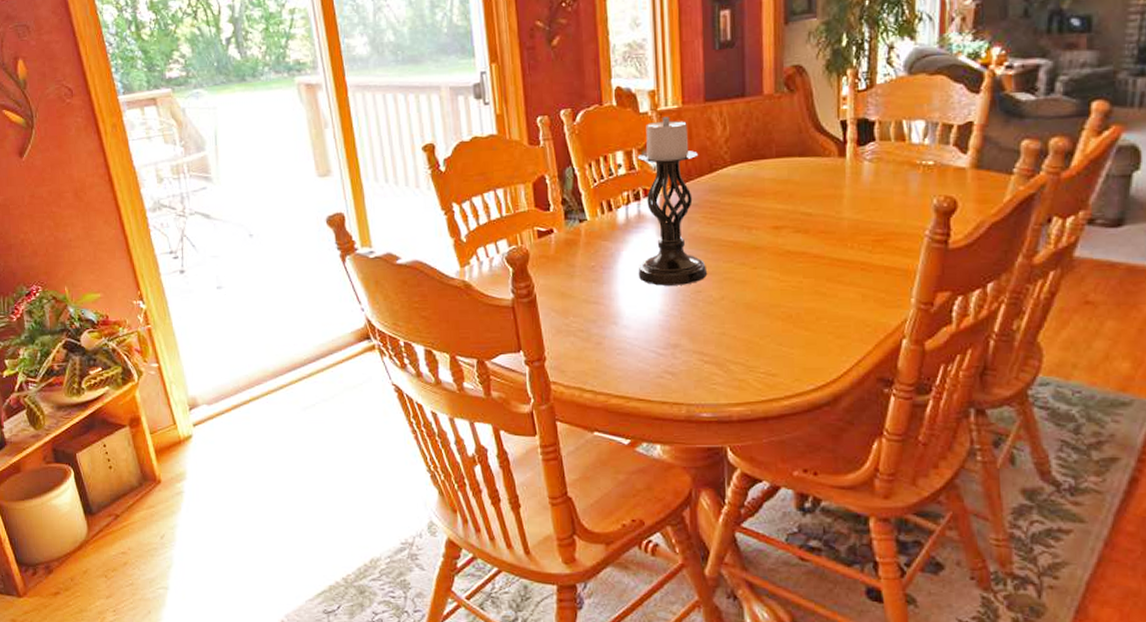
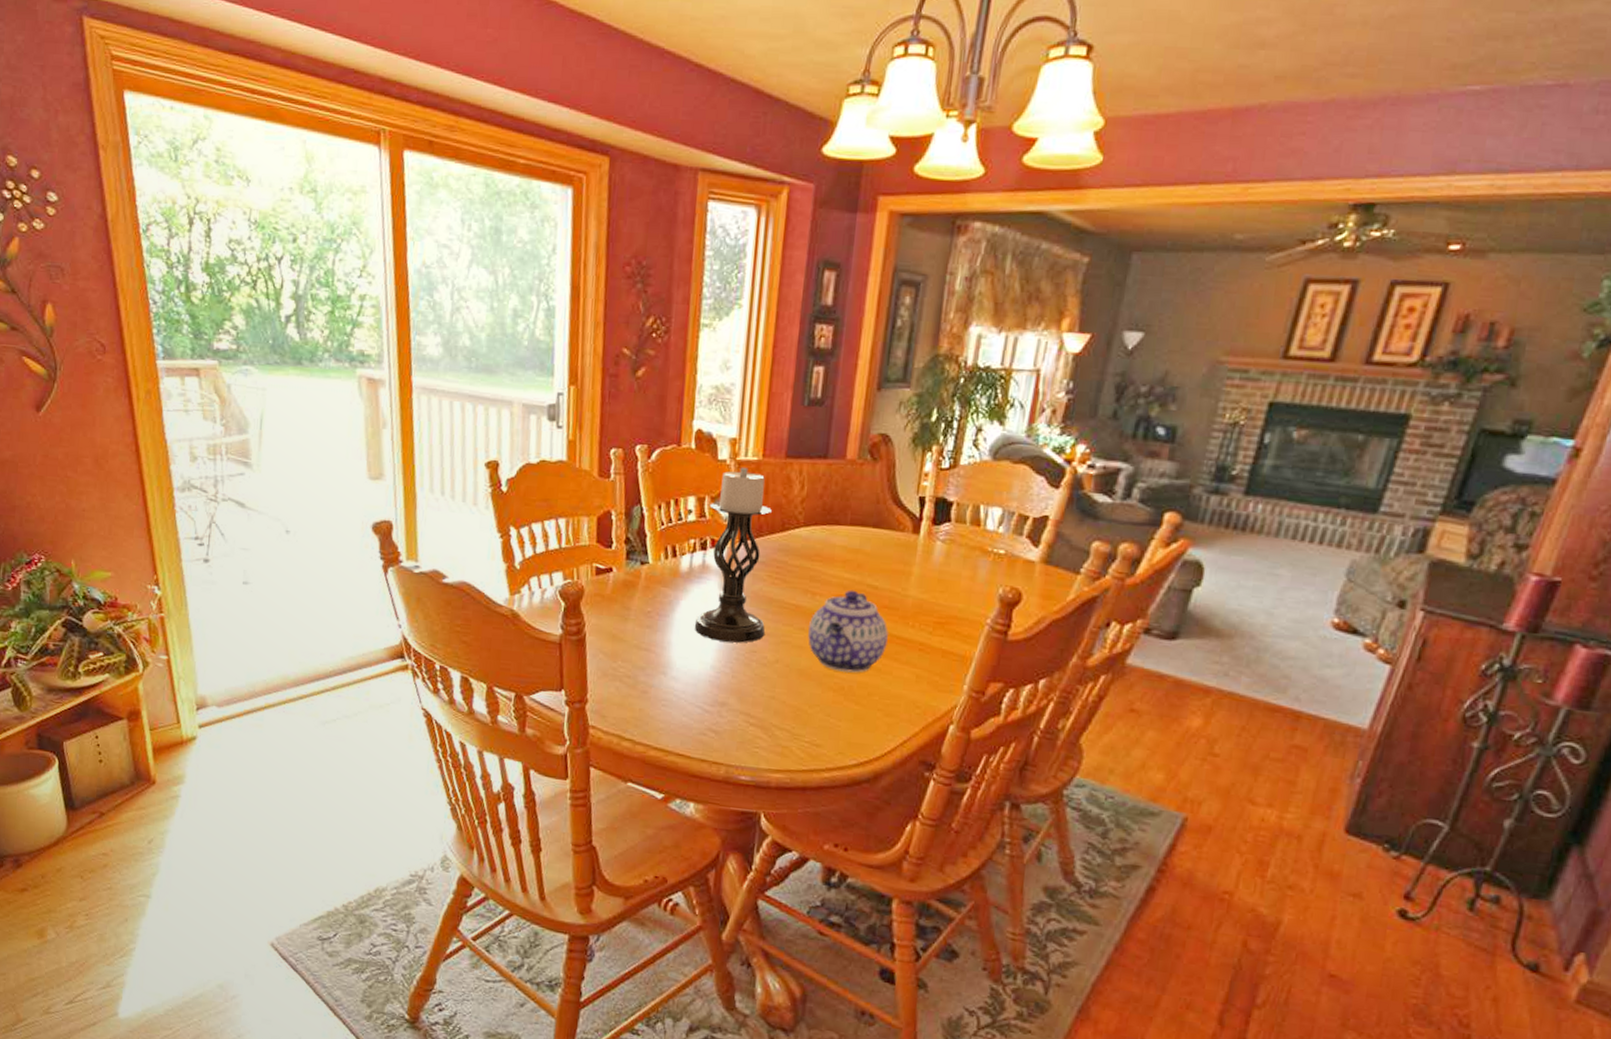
teapot: none [749,219,829,300] -> present [808,590,888,673]

